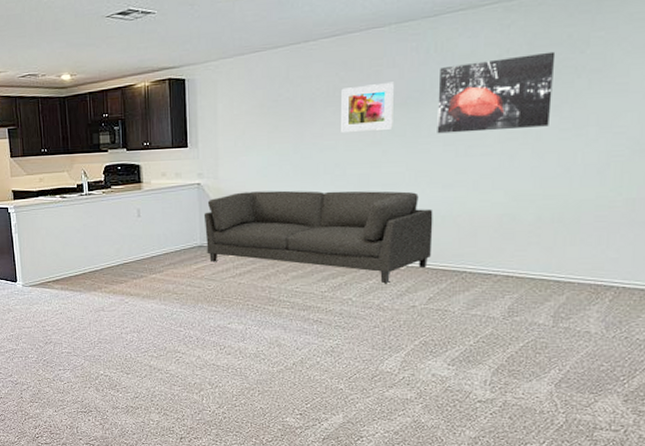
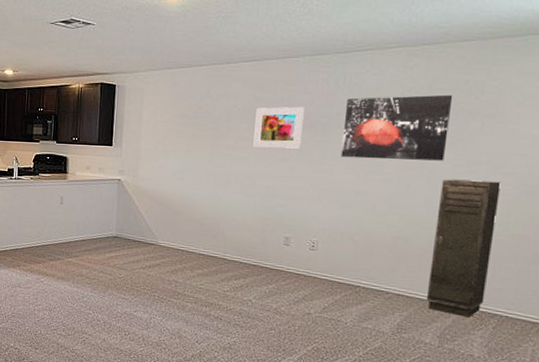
sofa: present [203,190,433,283] -> none [120,191,333,289]
storage cabinet: none [537,143,612,292] -> present [426,179,501,318]

